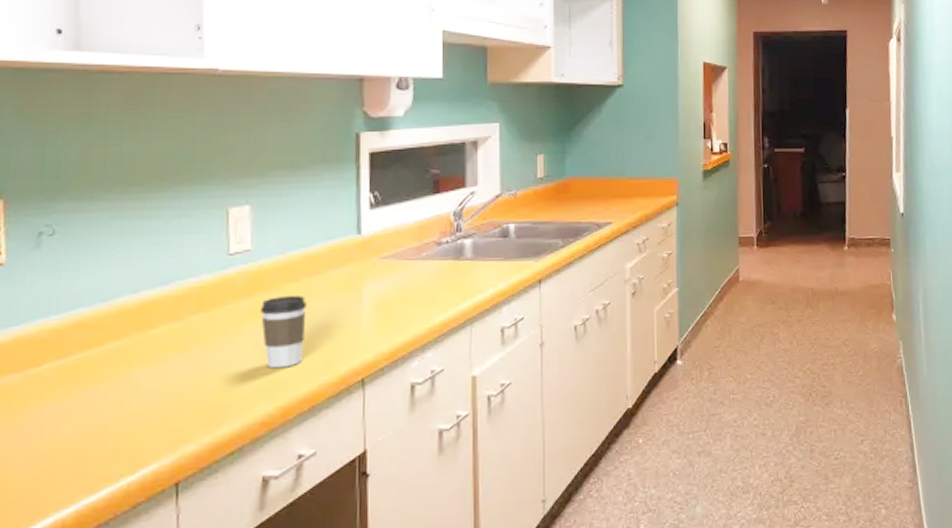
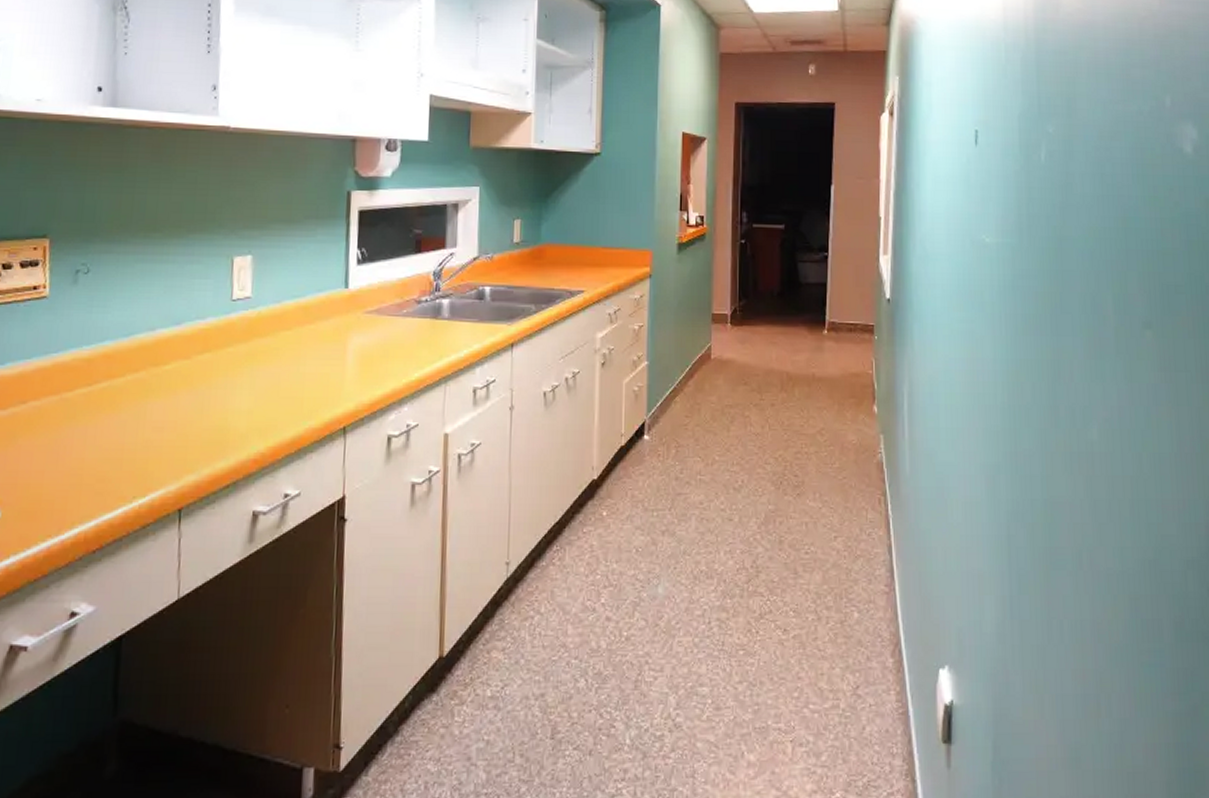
coffee cup: present [259,295,307,369] -> none [256,343,298,410]

